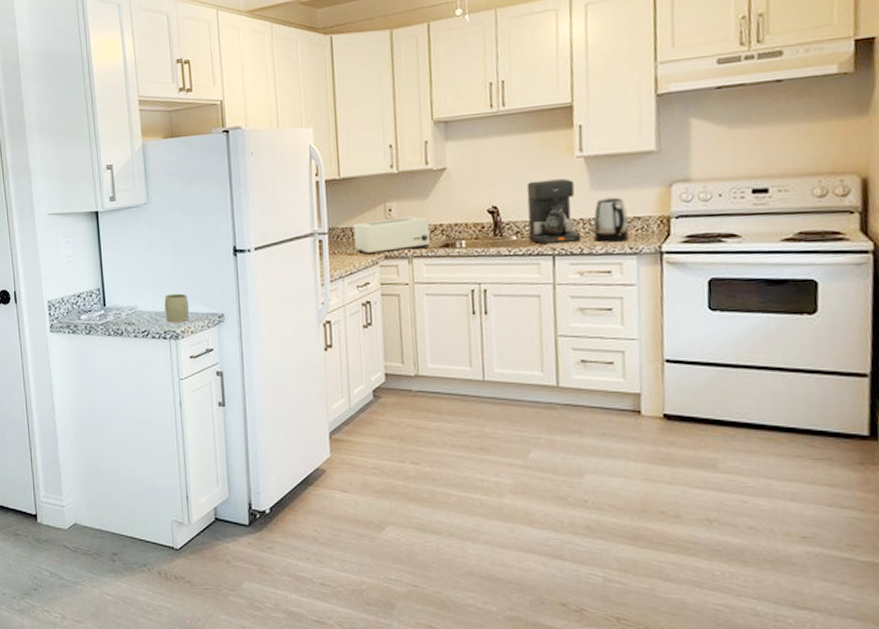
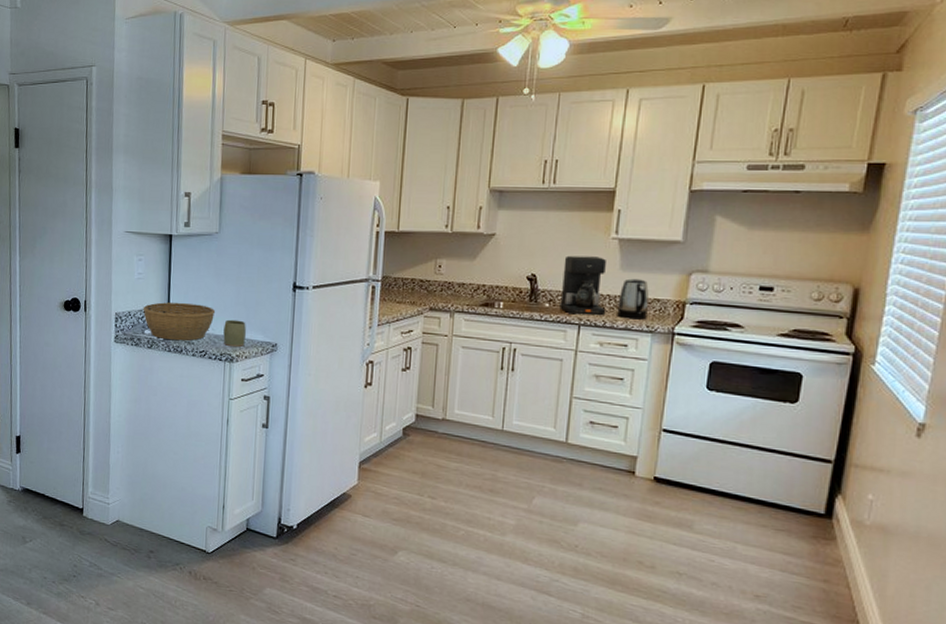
basket: none [76,281,154,323] -> present [143,302,216,341]
toaster: present [353,216,431,256] -> none [403,274,474,306]

